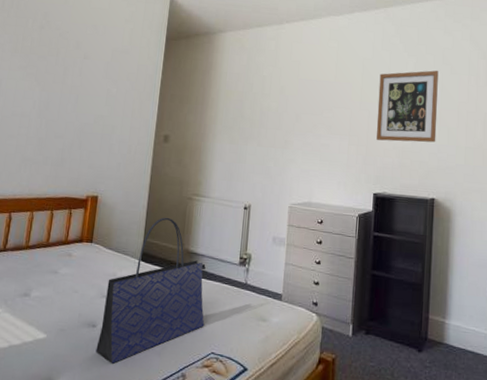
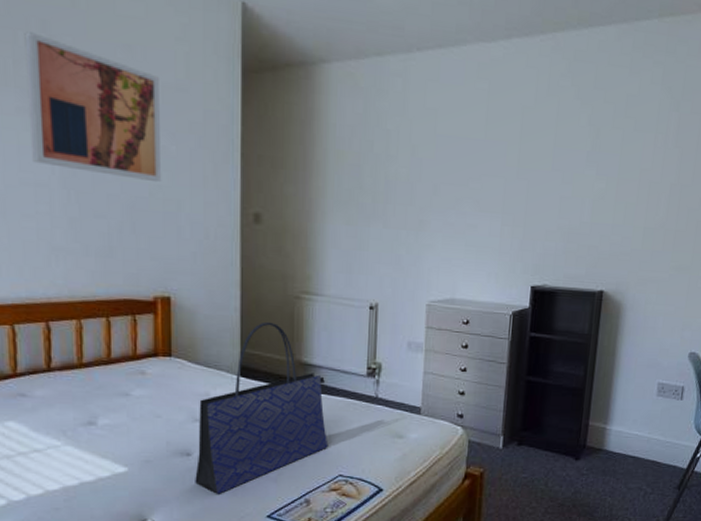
wall art: none [22,19,112,114] -> present [24,32,162,183]
wall art: present [376,70,439,143] -> none [537,125,619,222]

